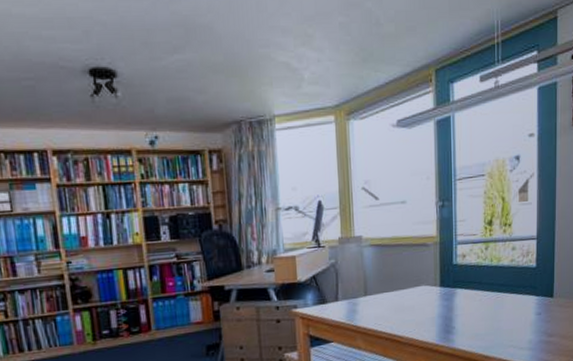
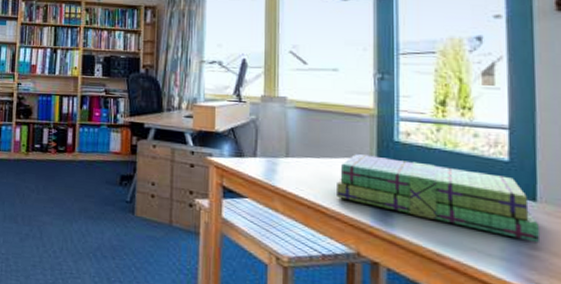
stack of books: none [409,280,555,331] -> present [337,154,541,242]

